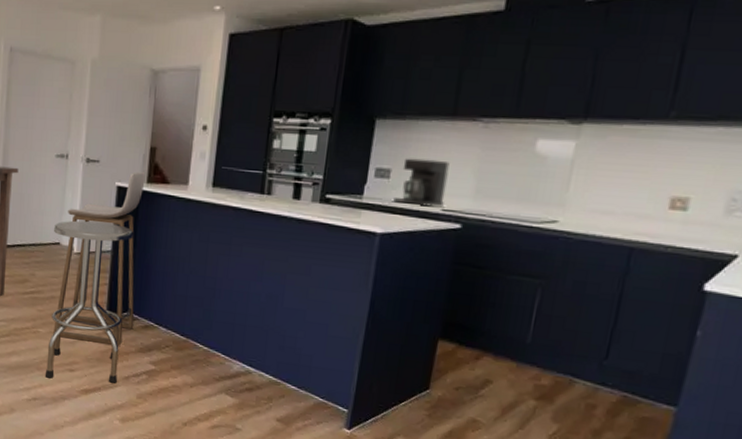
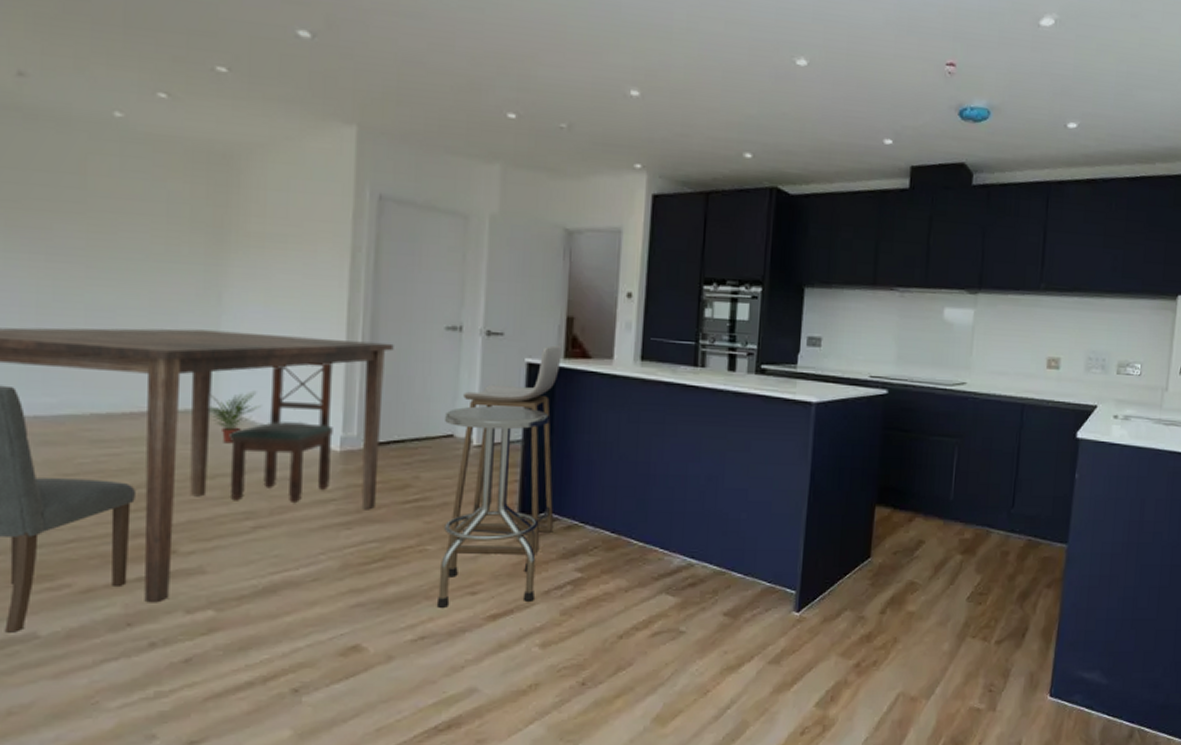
coffee maker: present [393,158,450,207] -> none [826,326,873,374]

